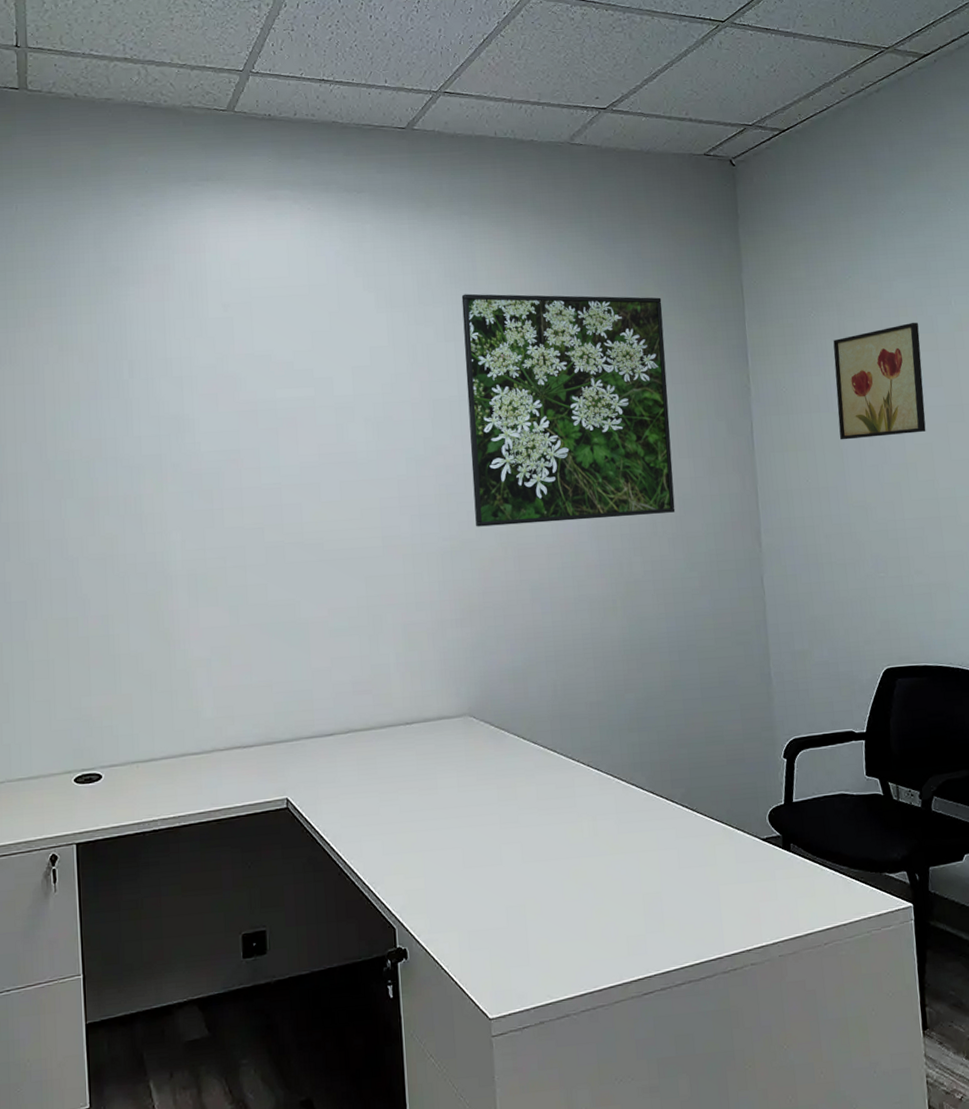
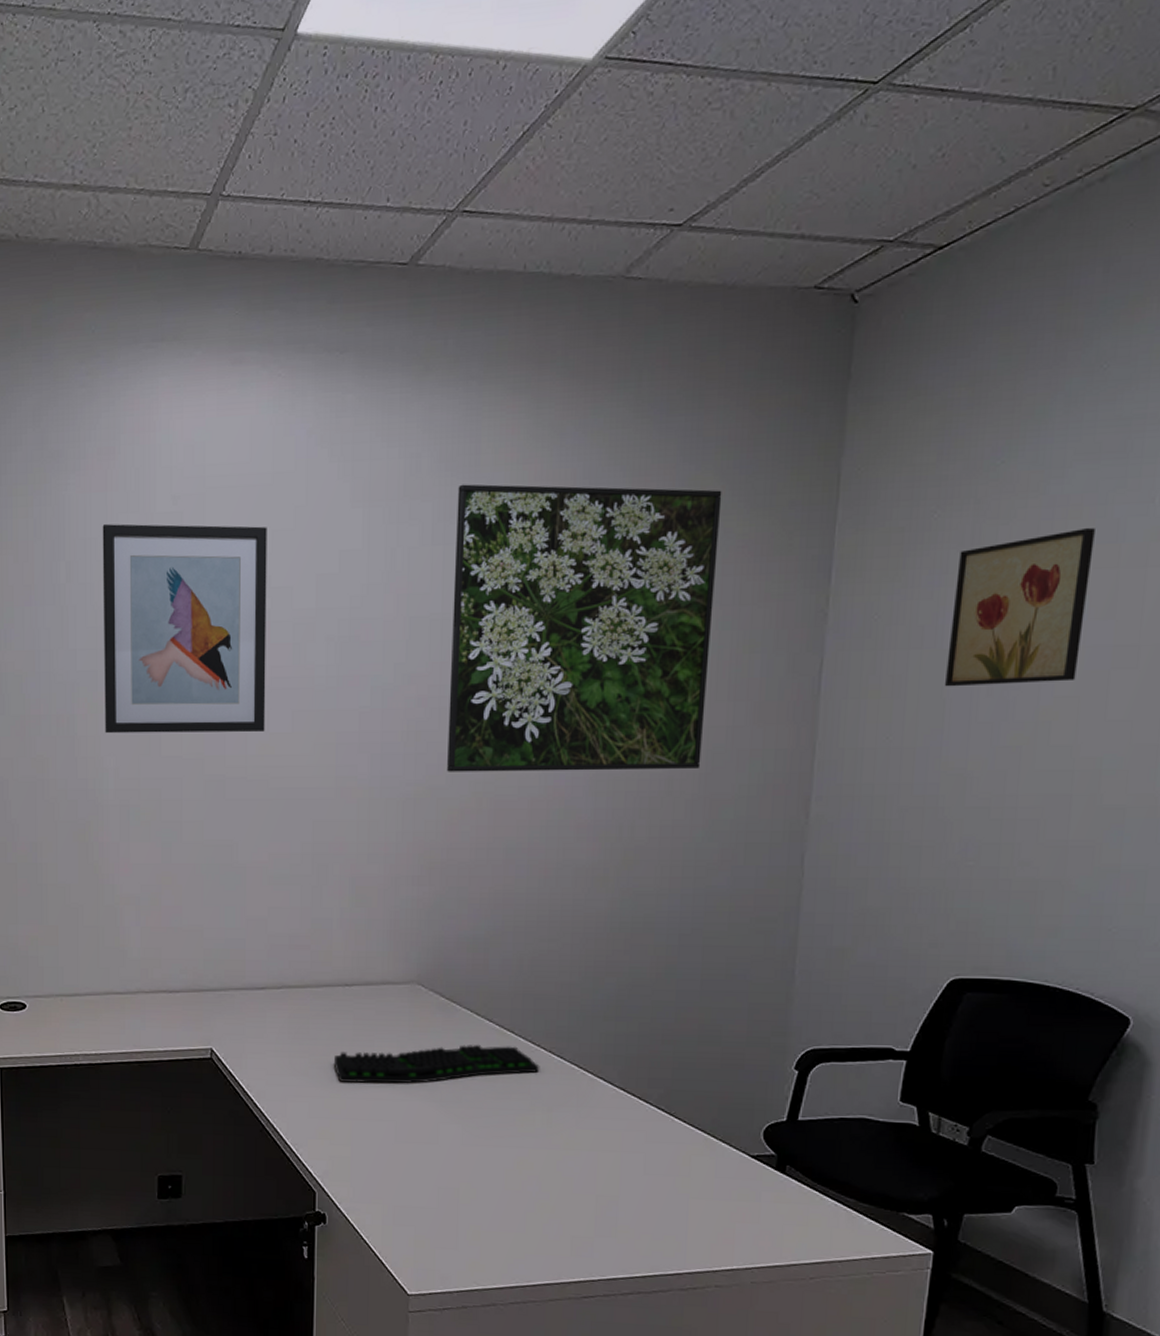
wall art: none [161,328,317,510] -> present [102,524,267,734]
keyboard: none [401,764,582,817] -> present [333,1045,540,1084]

